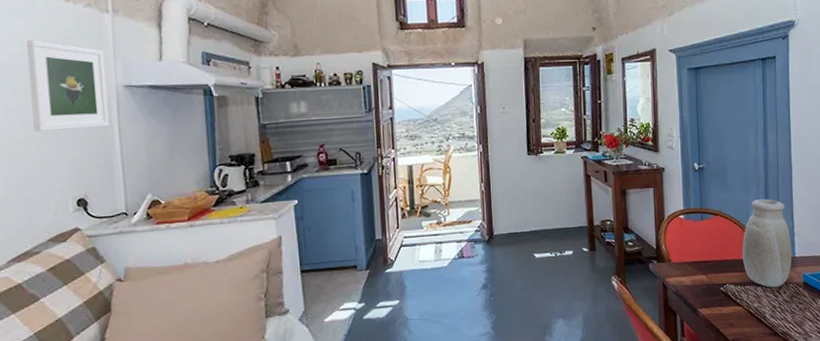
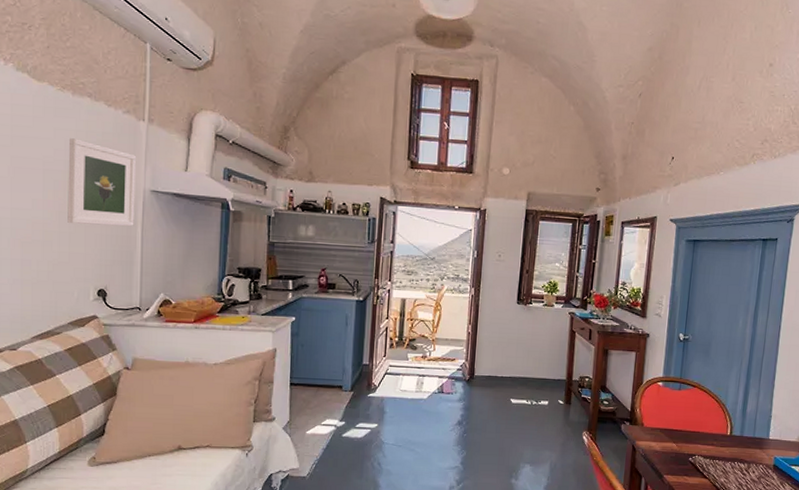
vase: present [742,199,792,288] -> none [715,377,767,466]

